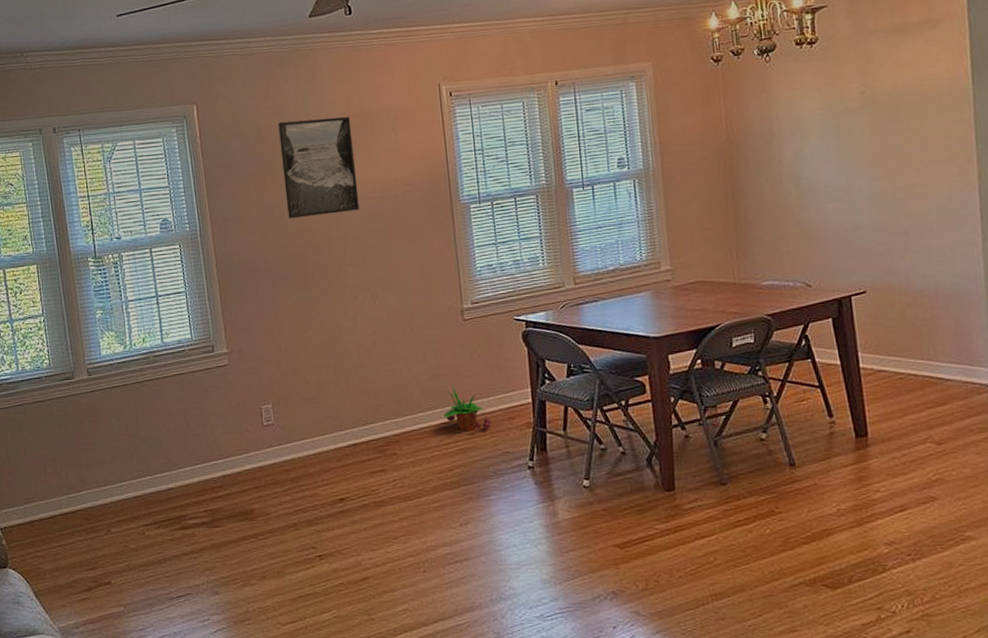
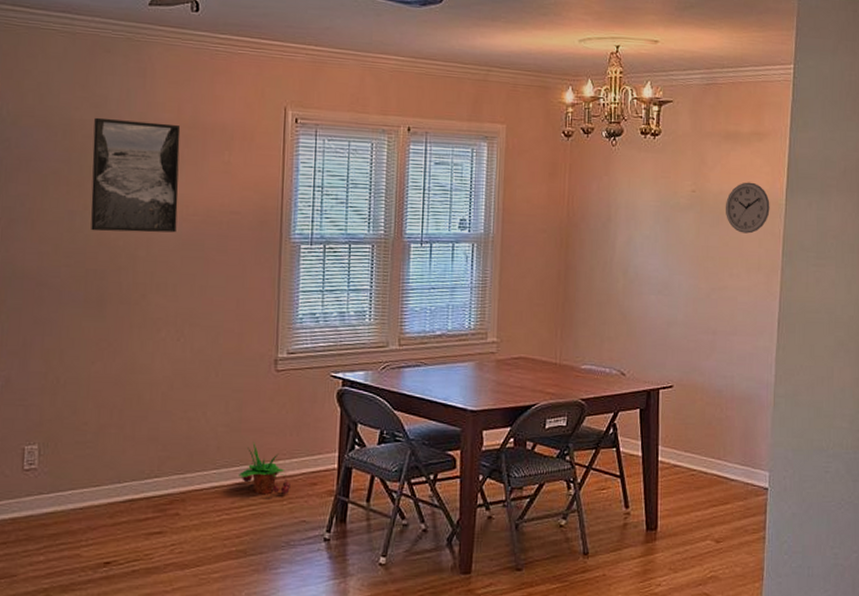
wall clock: none [901,72,955,127] -> present [725,182,770,234]

